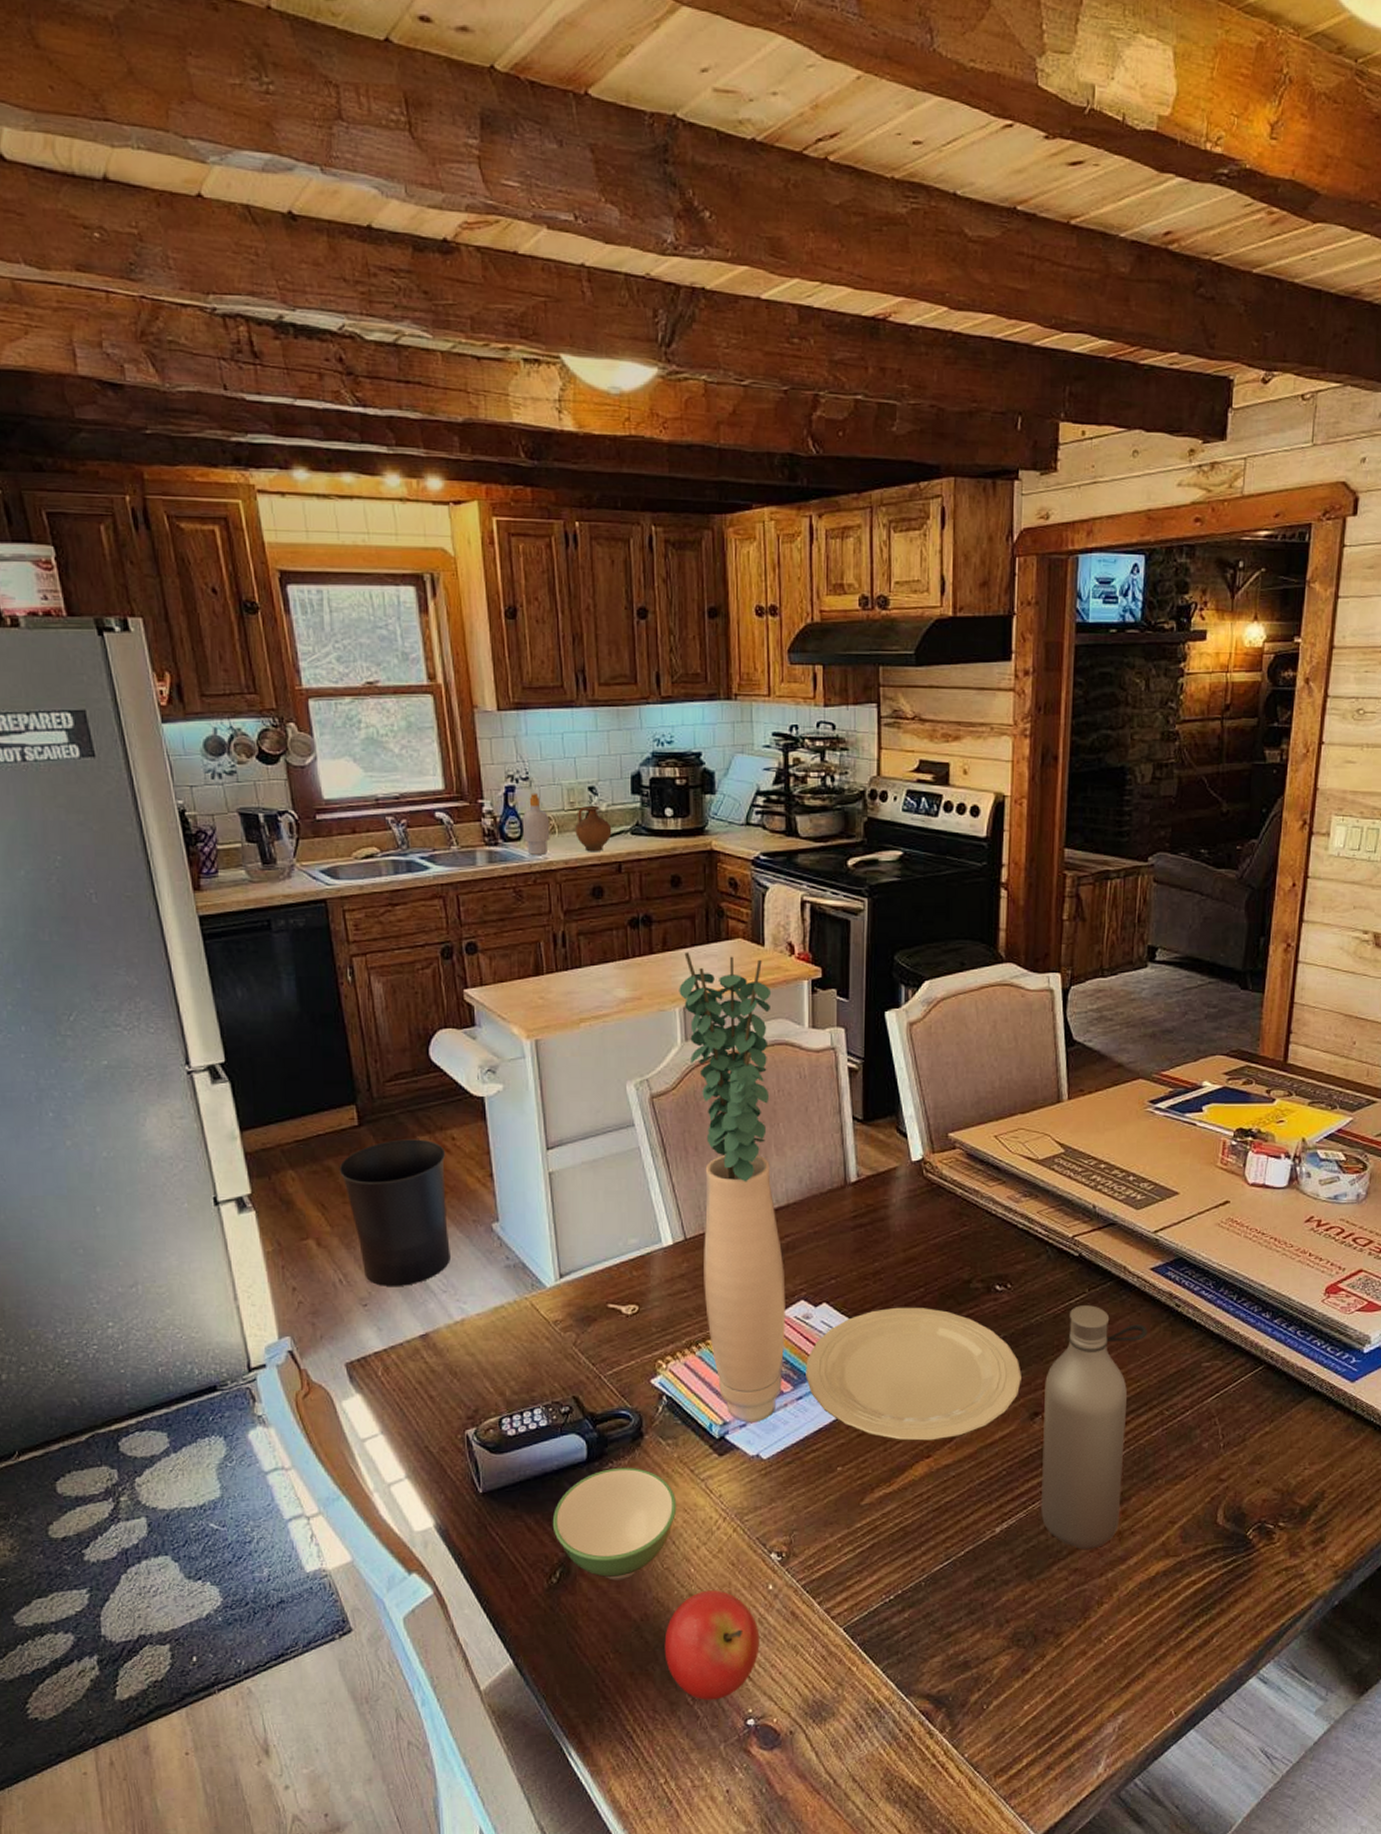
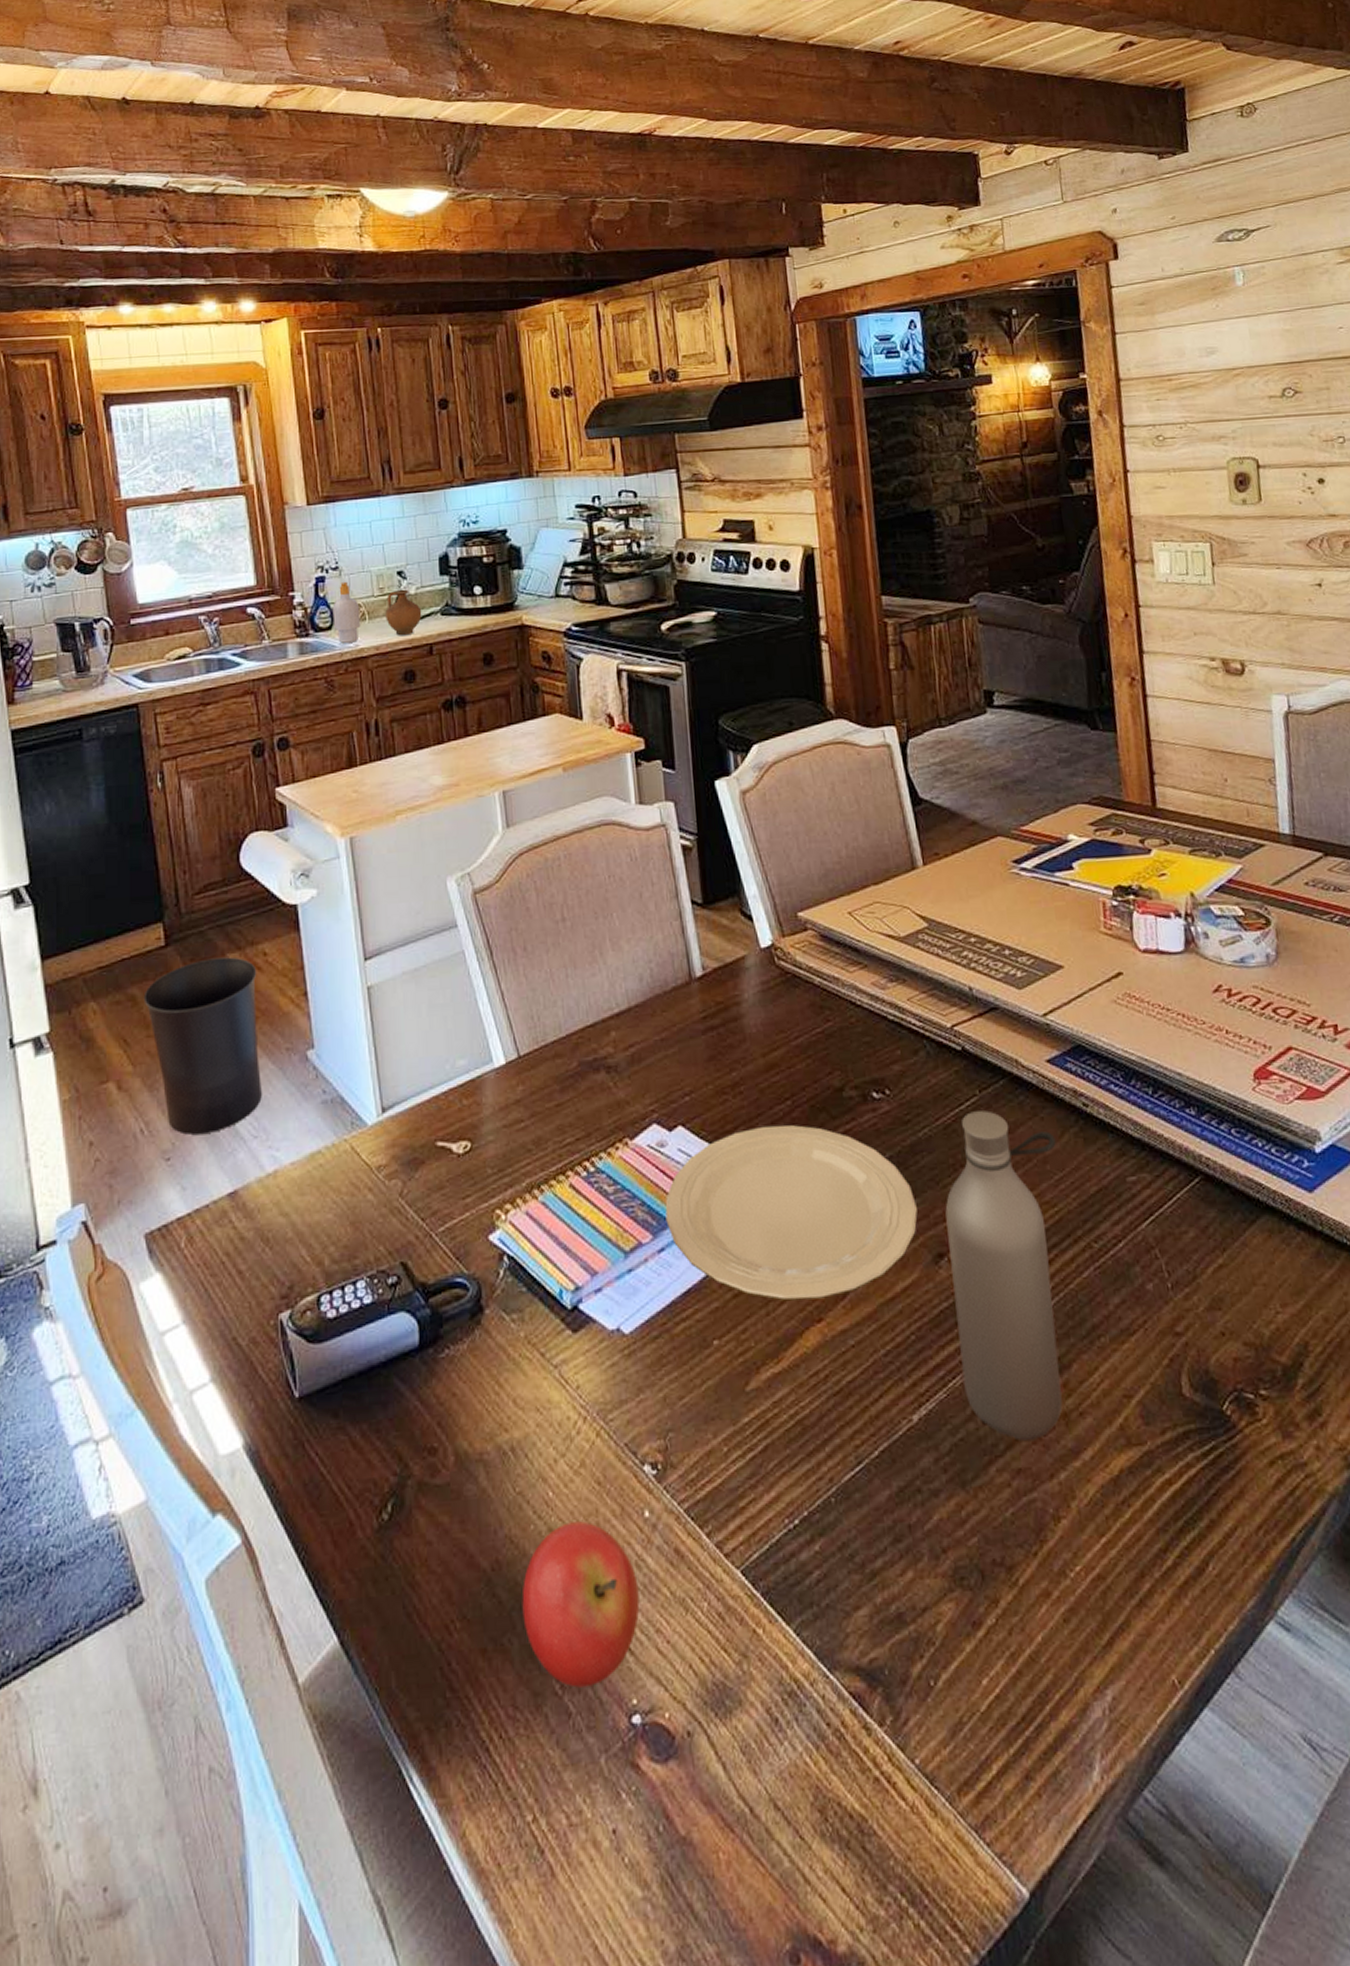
bowl: present [552,1467,677,1580] -> none [381,1353,528,1513]
vase: present [679,951,786,1423] -> none [497,731,640,1286]

